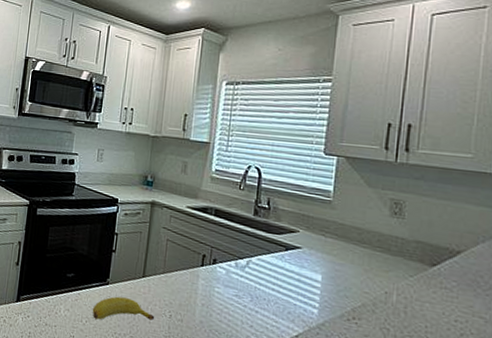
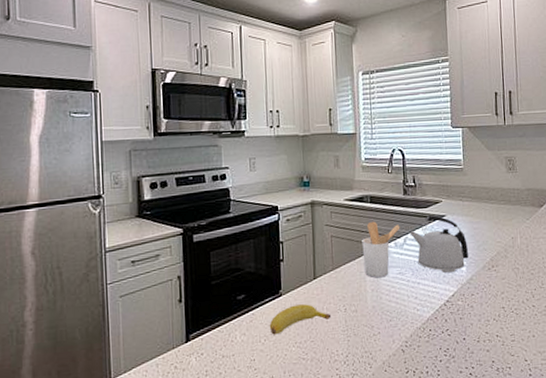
utensil holder: none [197,235,245,295] -> present [362,221,400,278]
kettle: none [254,242,324,312] -> present [409,214,468,274]

